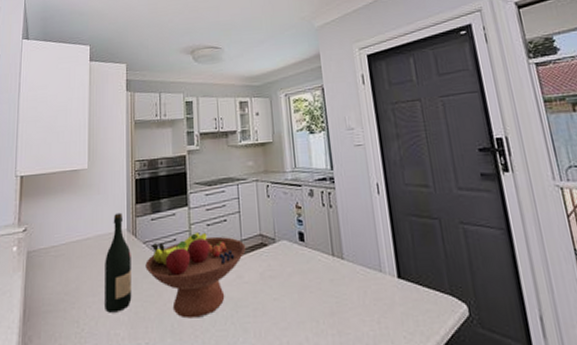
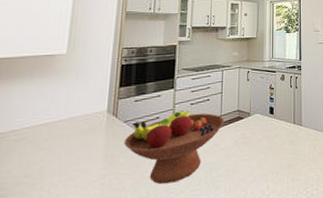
wine bottle: present [105,212,132,313] -> none [73,95,110,189]

